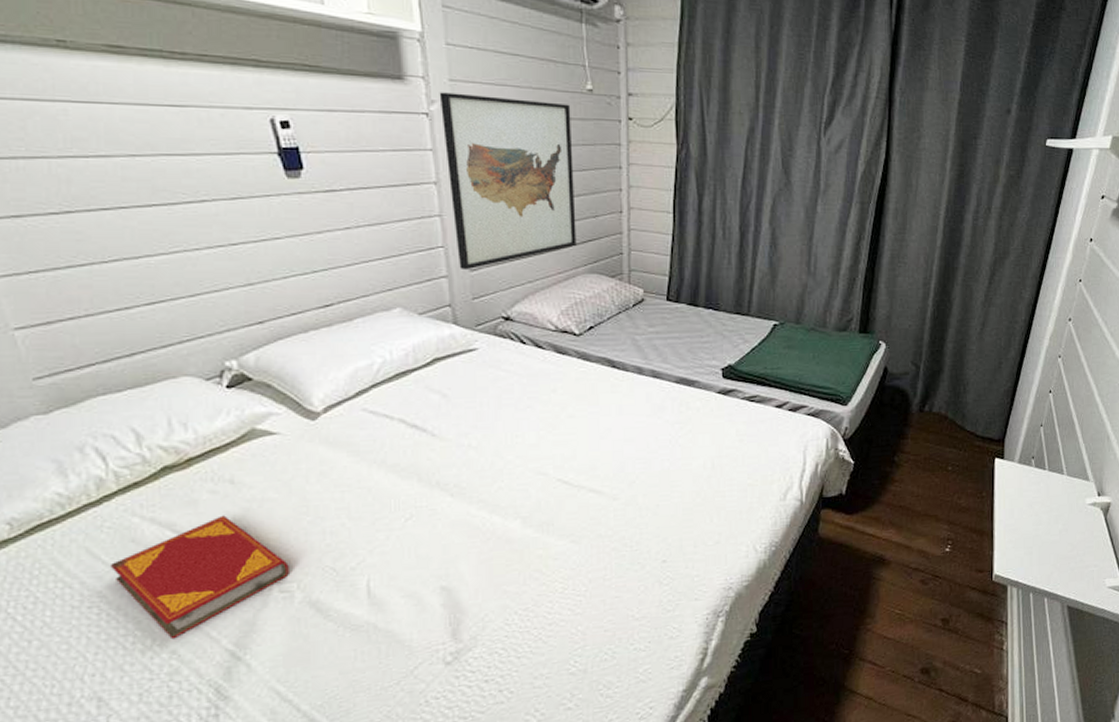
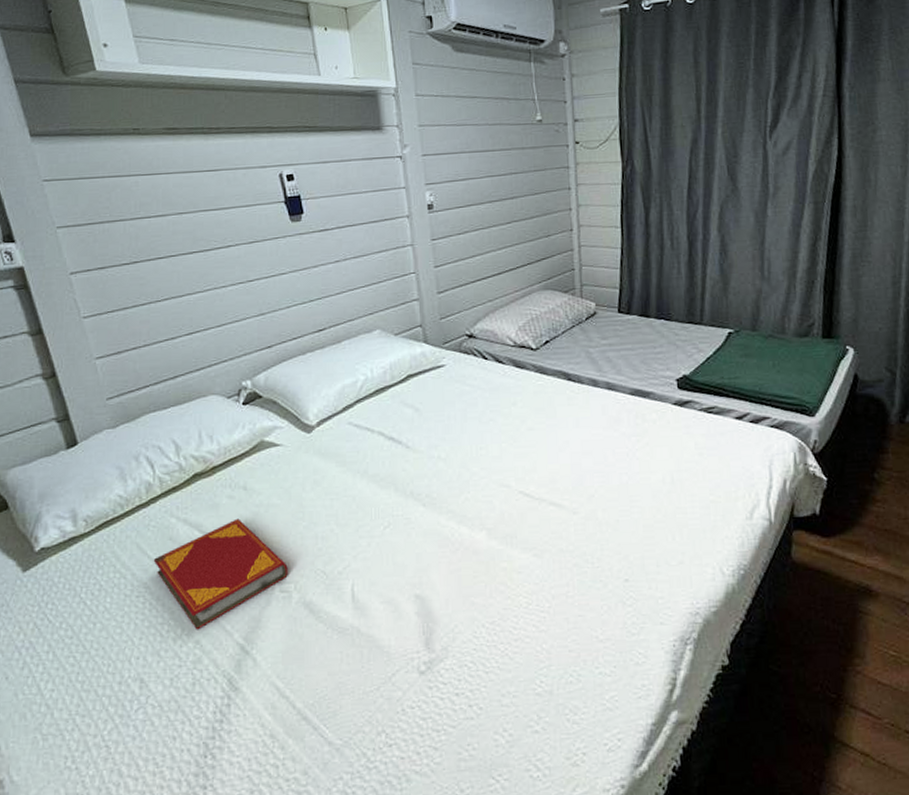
wall art: present [439,92,577,271] -> none [410,135,531,293]

